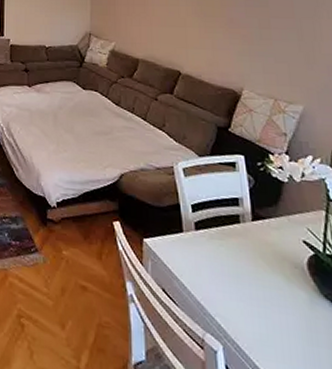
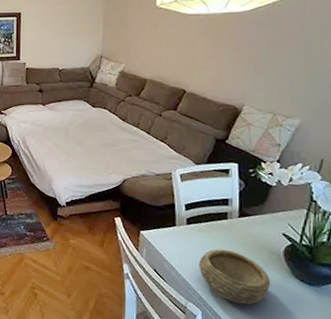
bowl: none [213,261,299,335] -> present [199,249,271,305]

